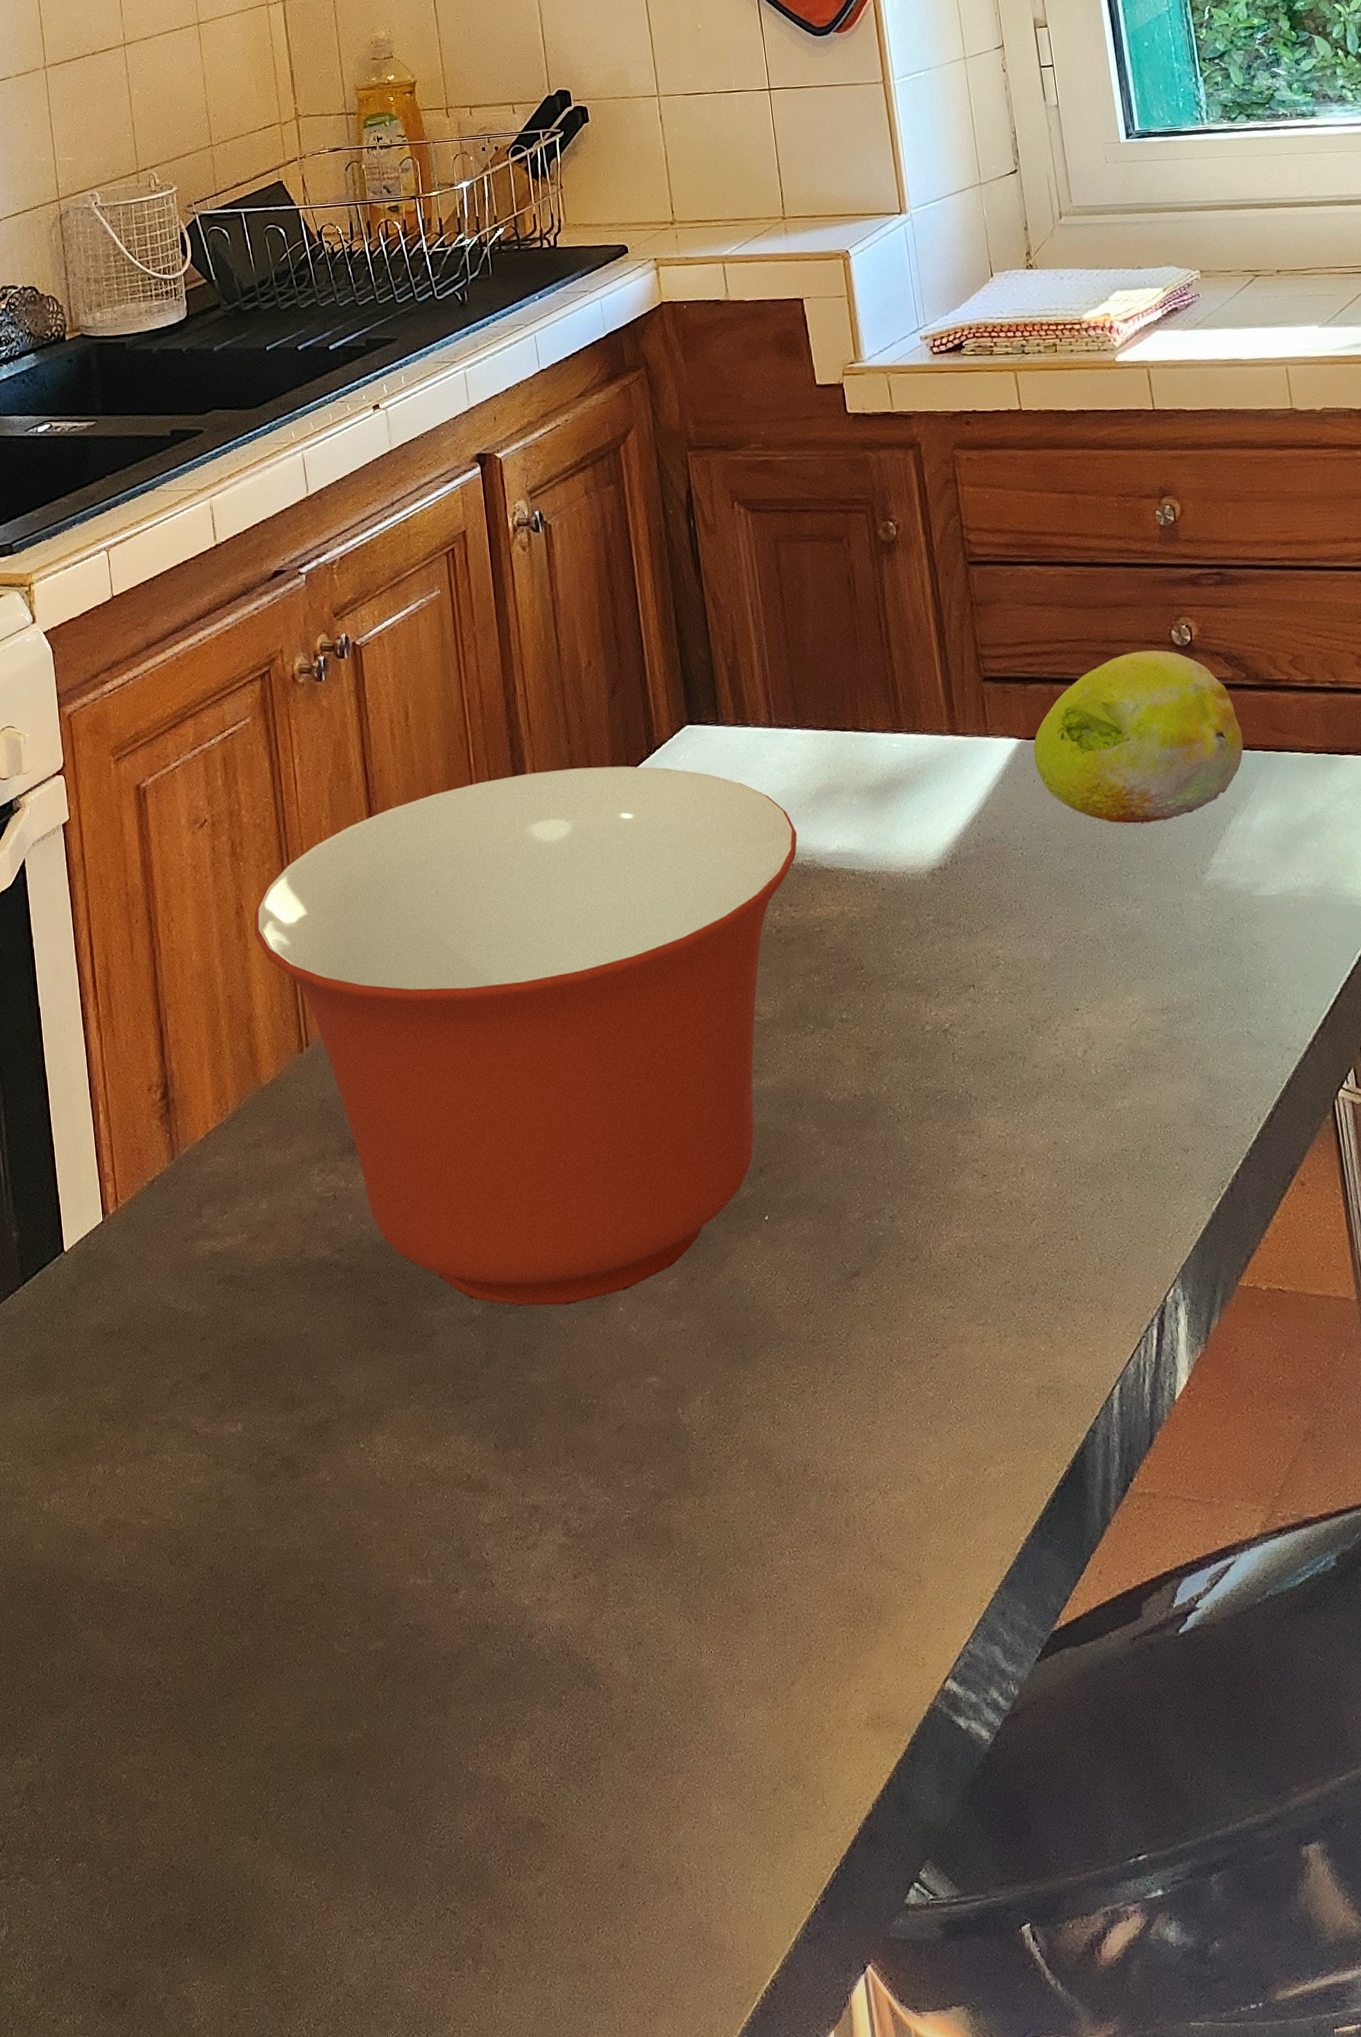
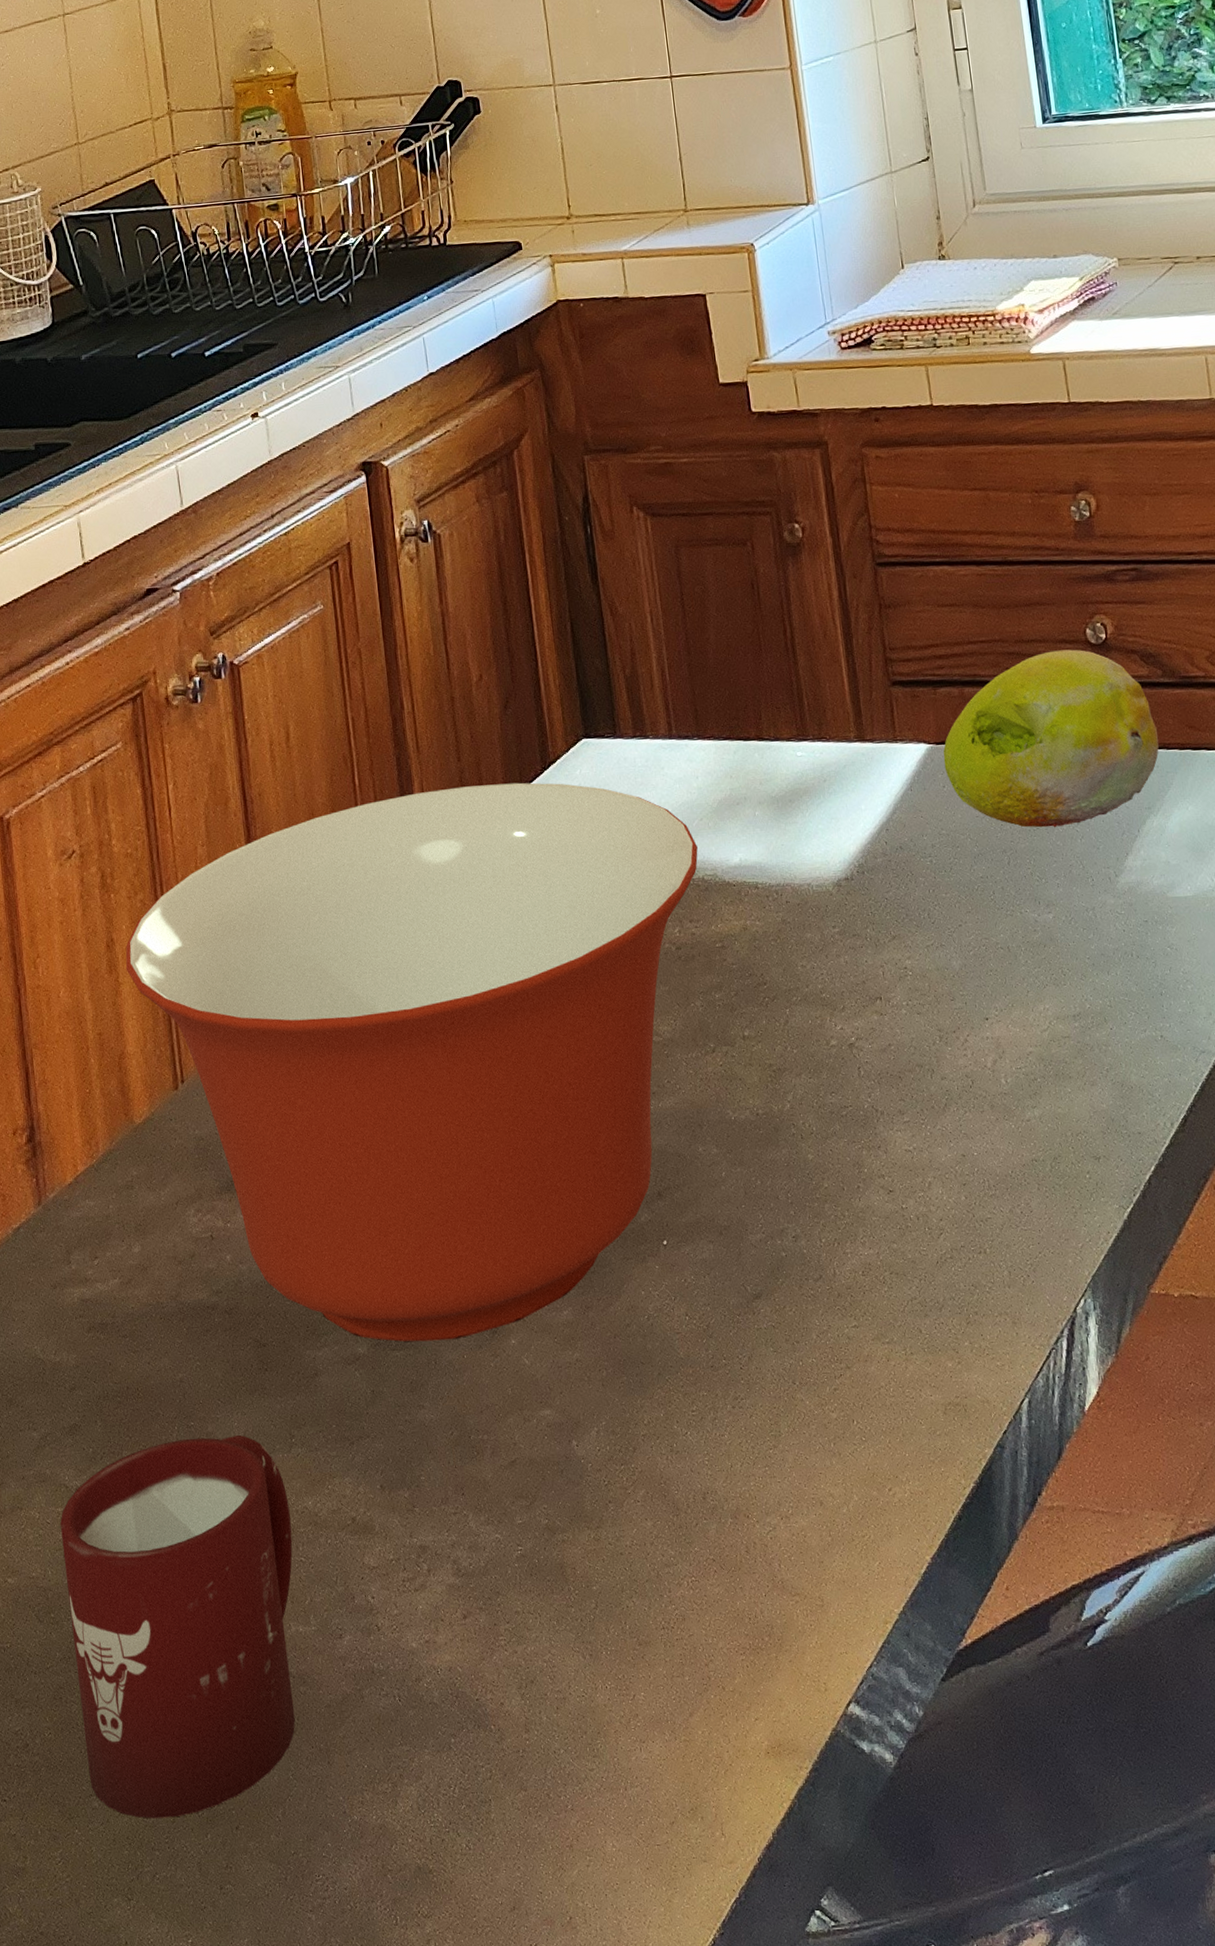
cup: none [191,1389,414,1760] -> present [60,1434,296,1819]

